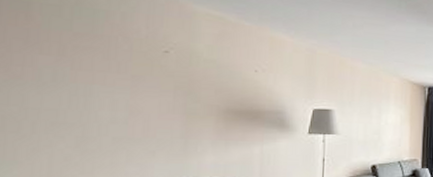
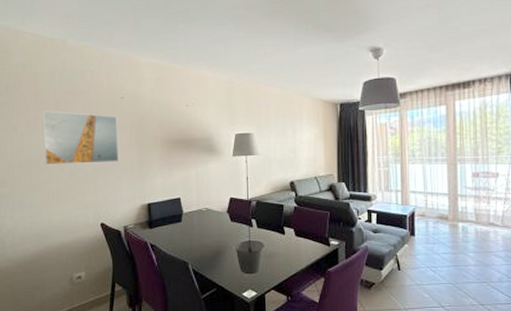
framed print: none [31,55,157,133] -> present [42,110,119,166]

